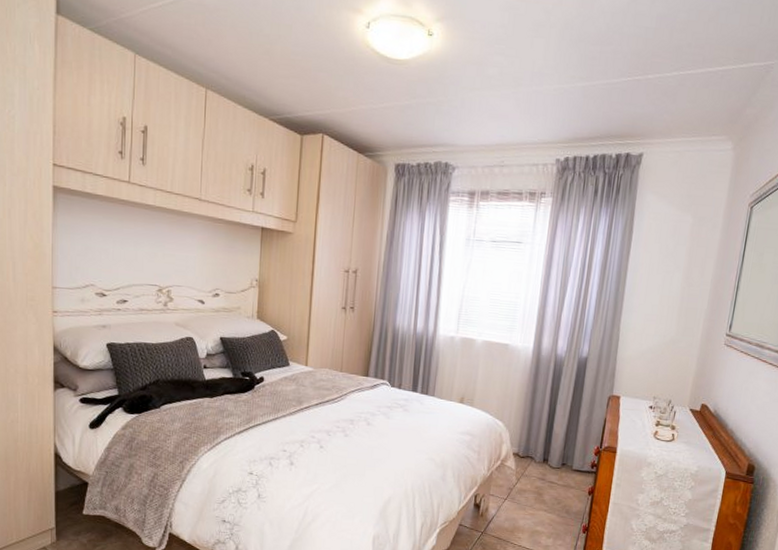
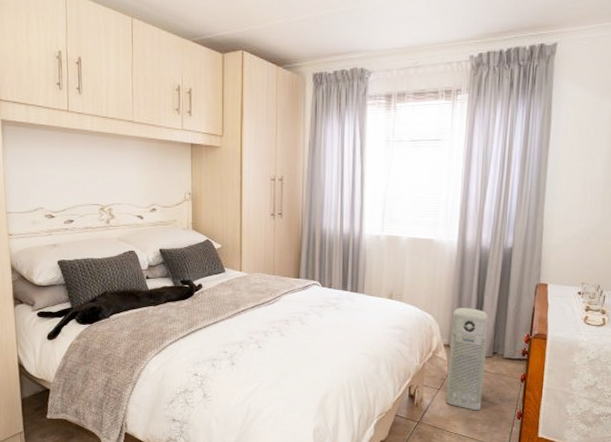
air purifier: none [511,416,560,523] -> present [445,308,488,411]

